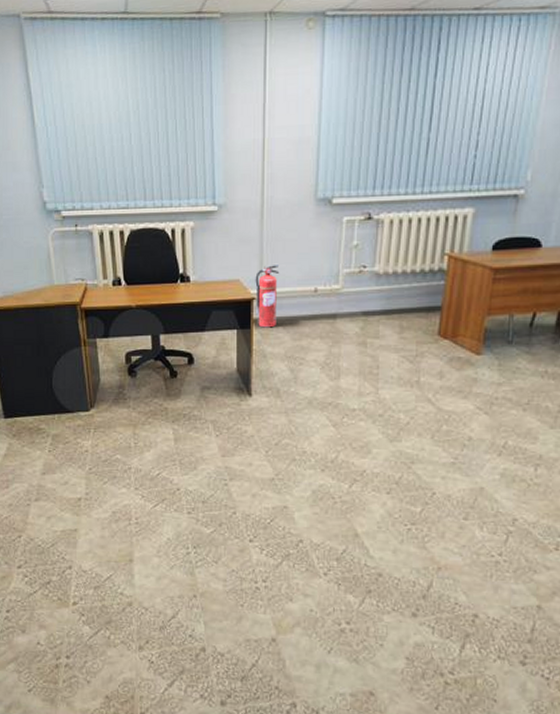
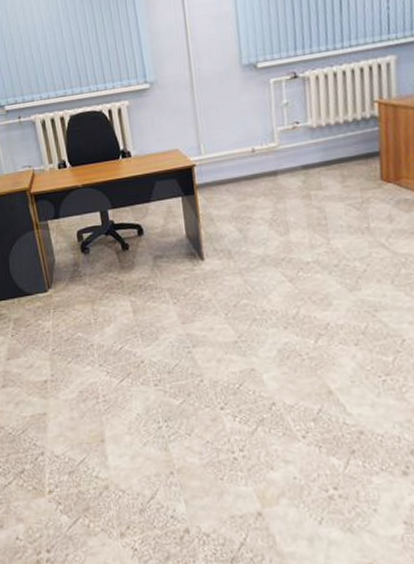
fire extinguisher: present [255,265,280,328] -> none [193,131,219,192]

